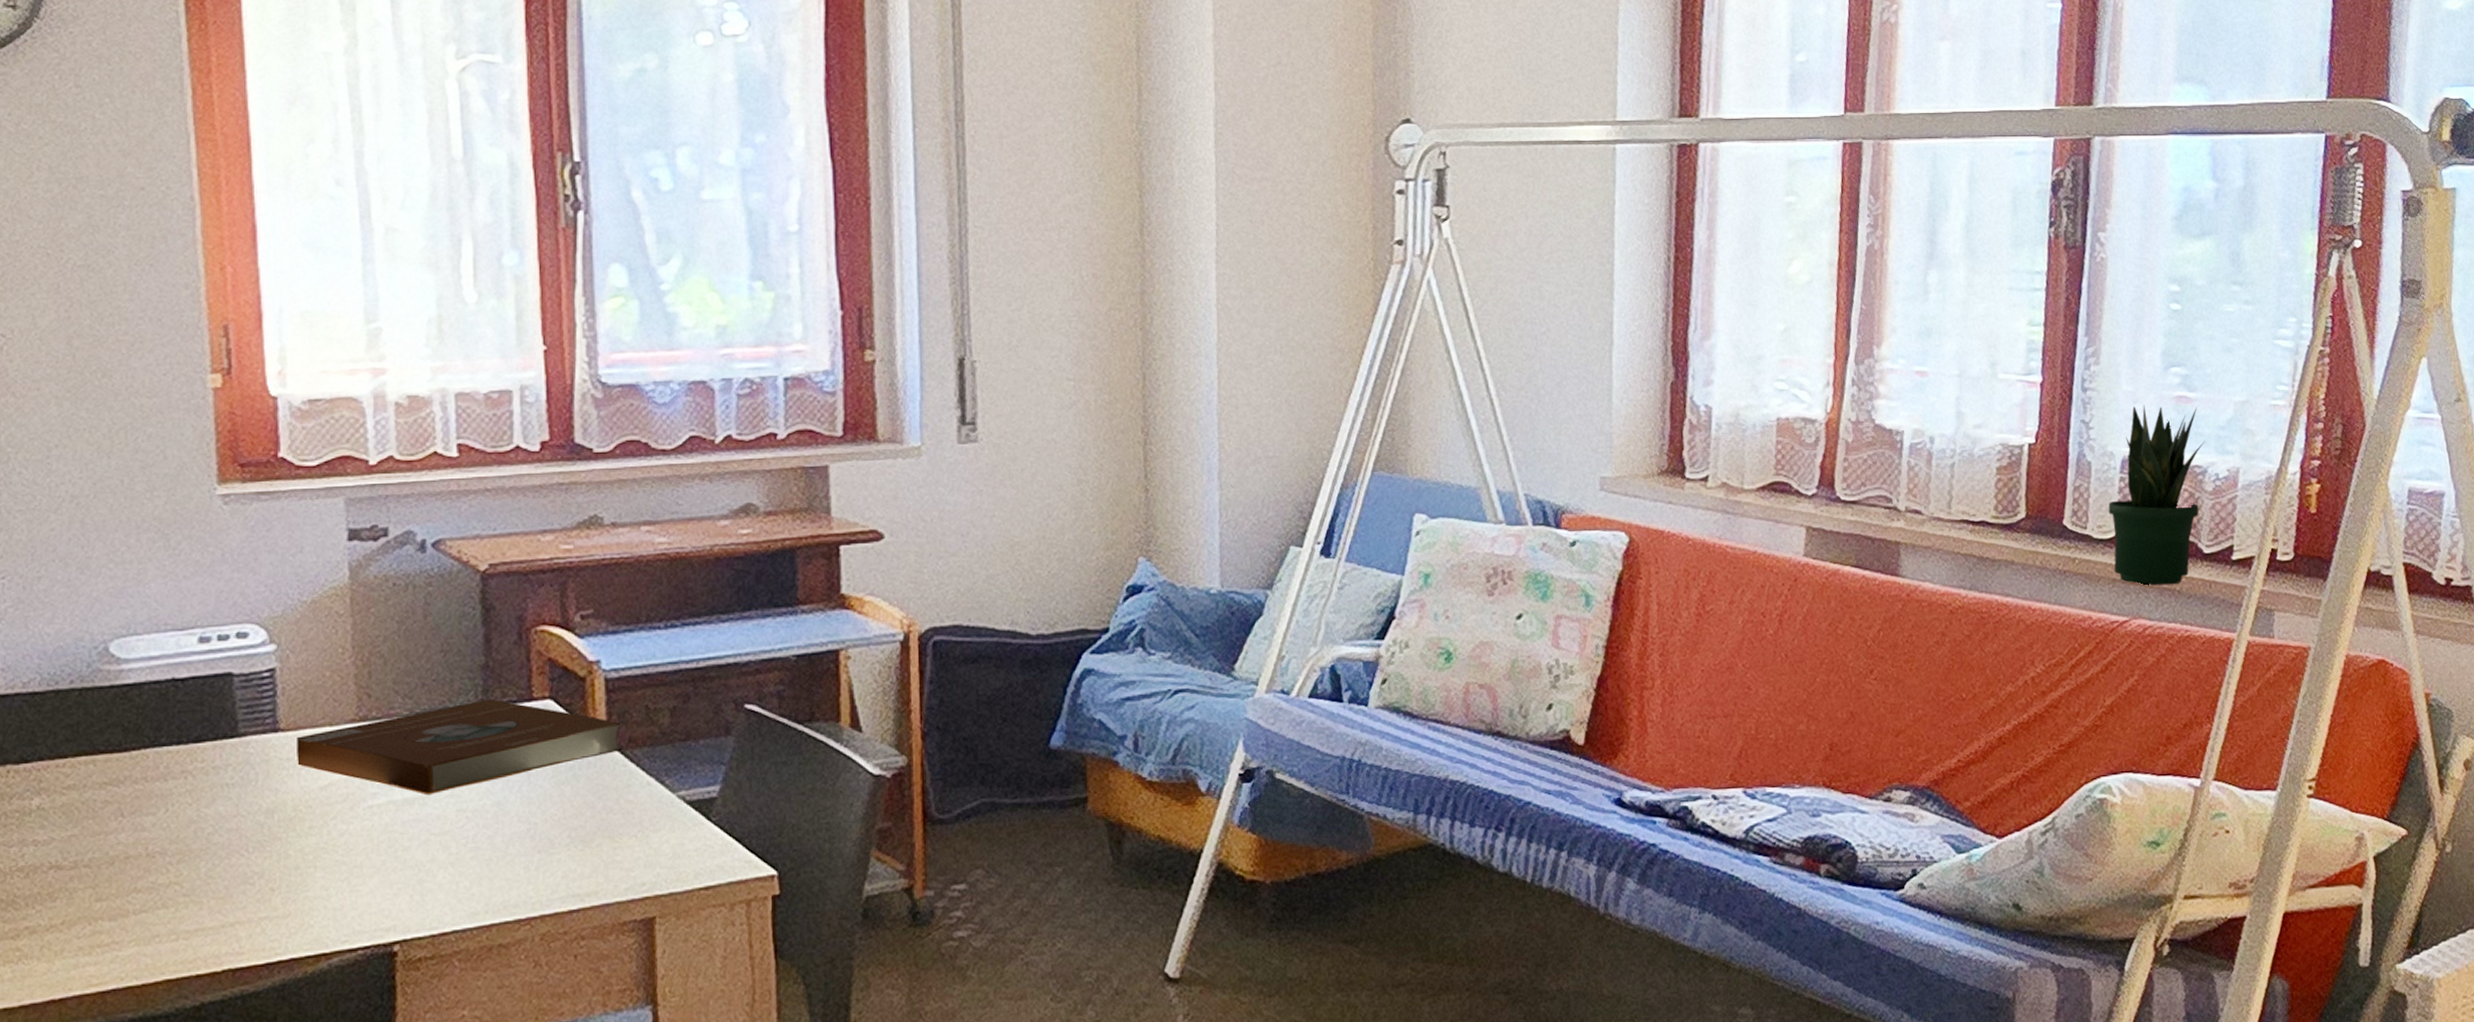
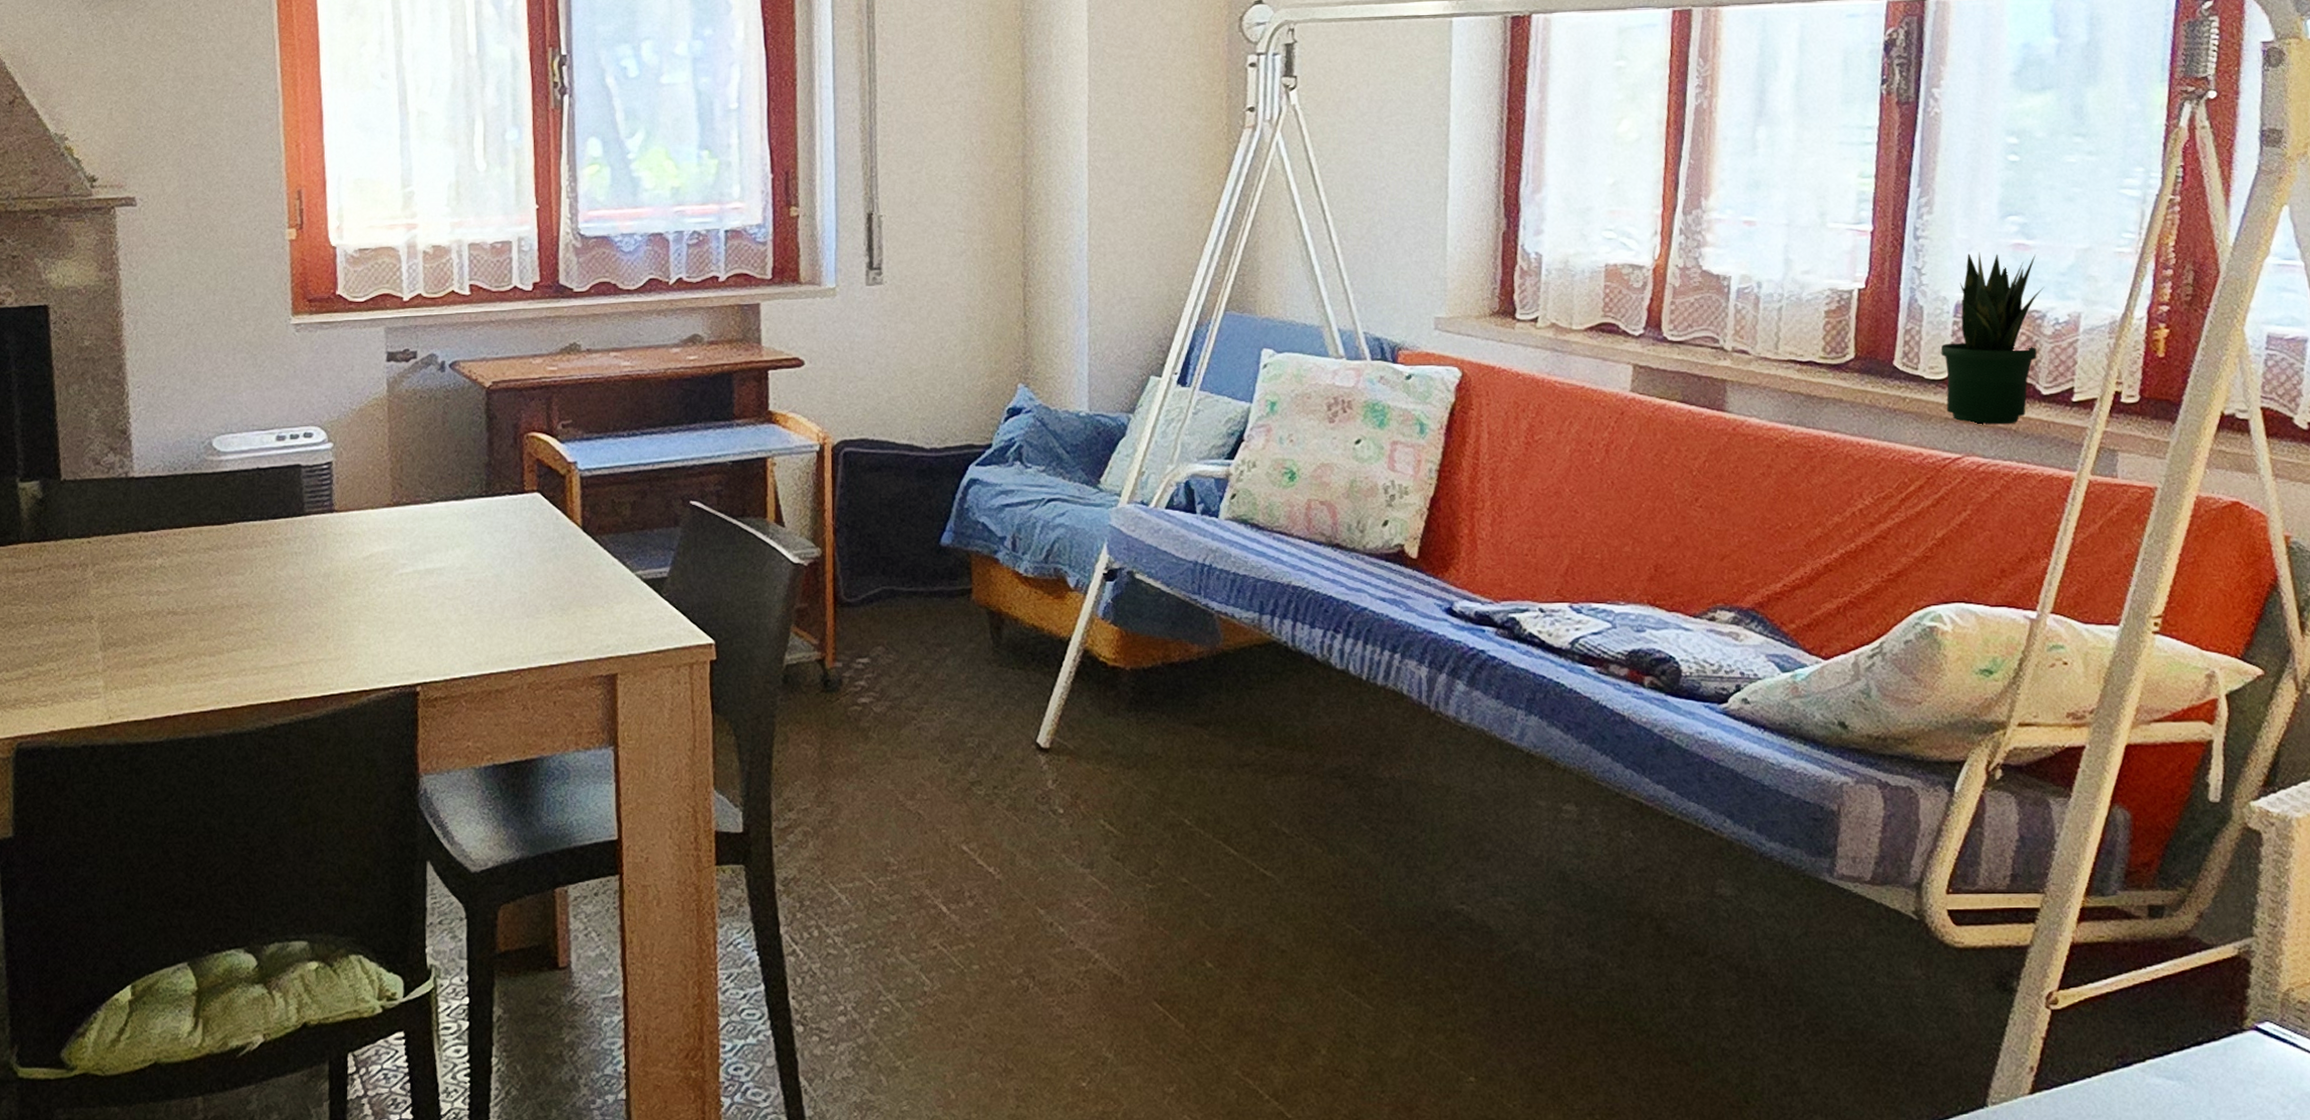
book: present [297,698,623,796] -> none [347,490,594,567]

